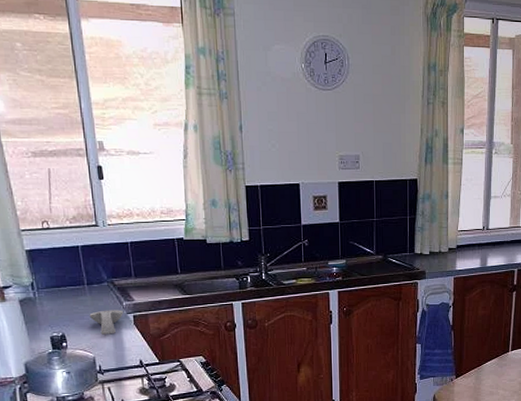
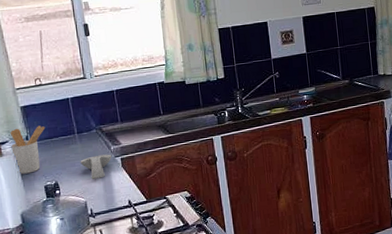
utensil holder: none [14,272,53,322] -> present [10,125,45,174]

